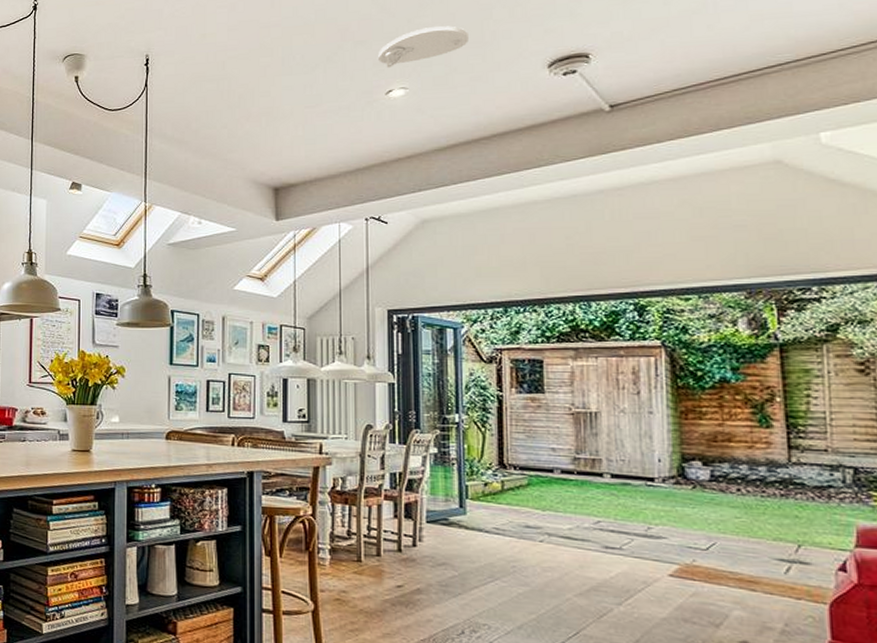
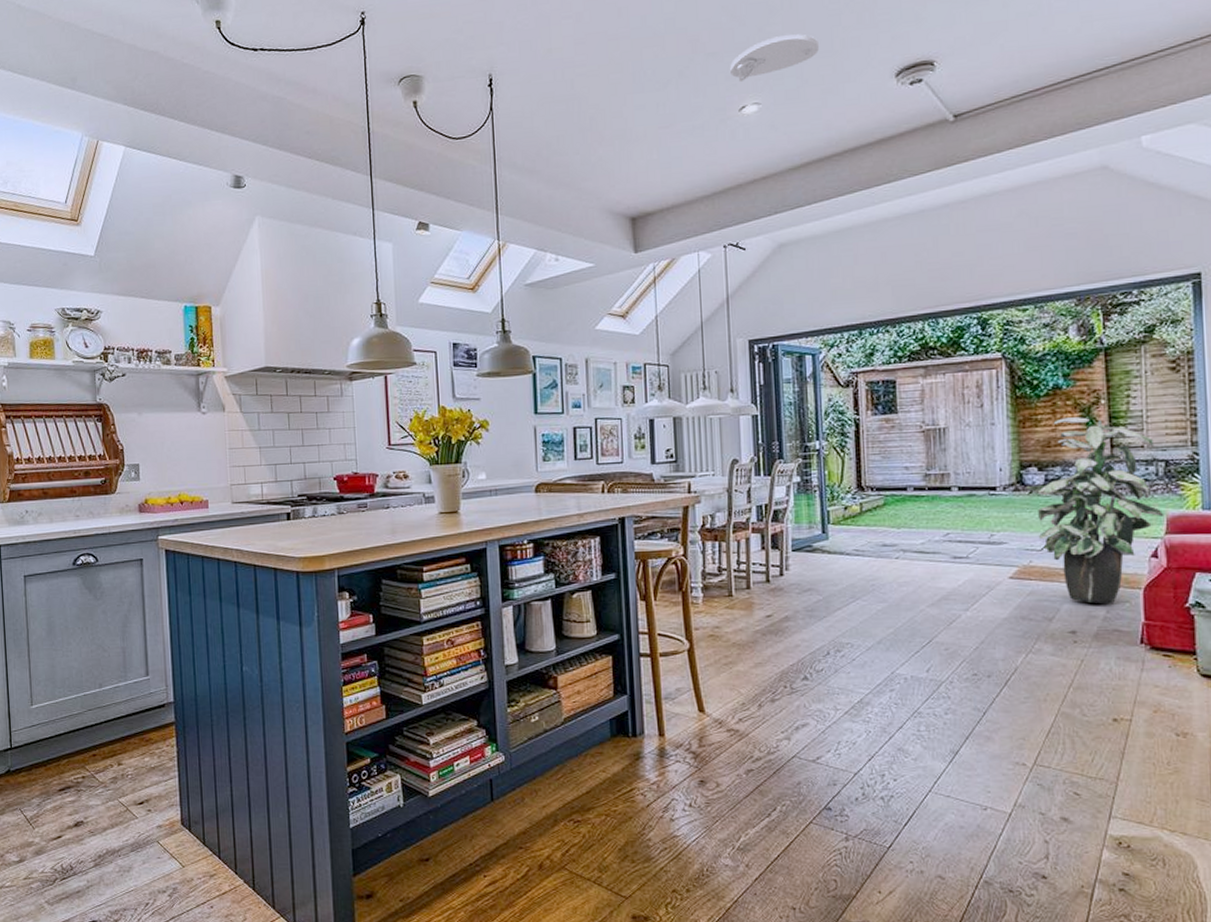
indoor plant: none [688,412,854,617] -> present [1026,417,1164,605]

